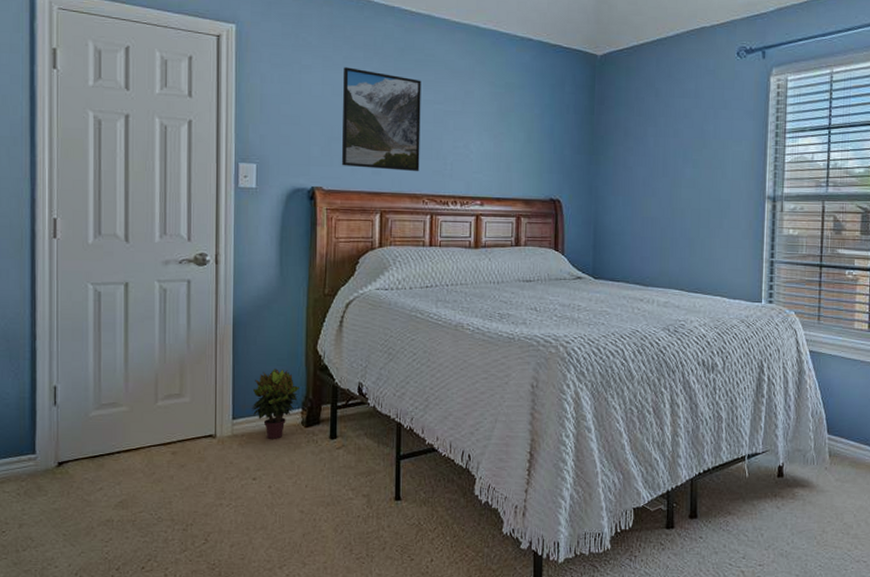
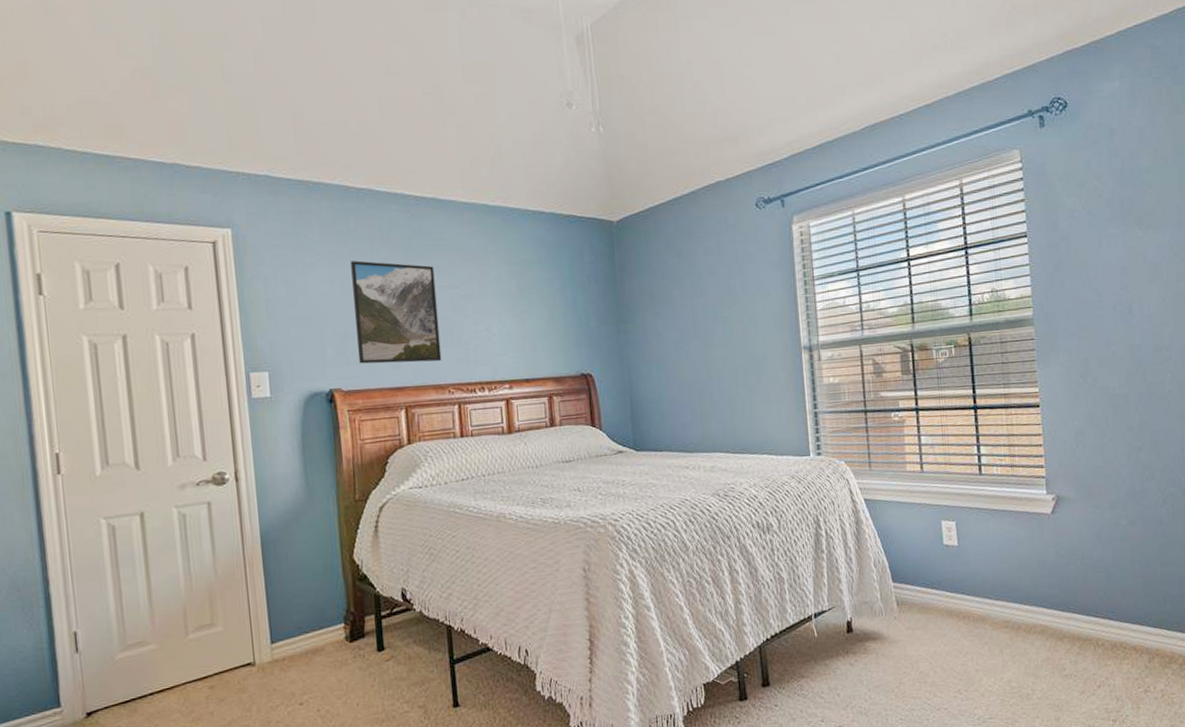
potted plant: present [252,368,300,439] -> none [290,583,341,660]

